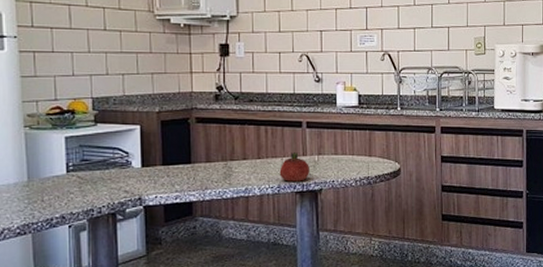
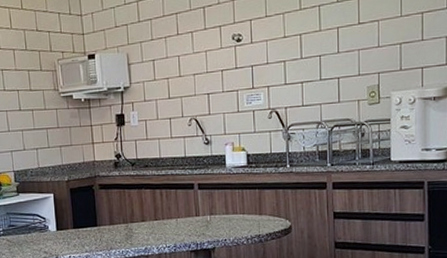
fruit: present [279,151,309,182] -> none [175,212,203,241]

